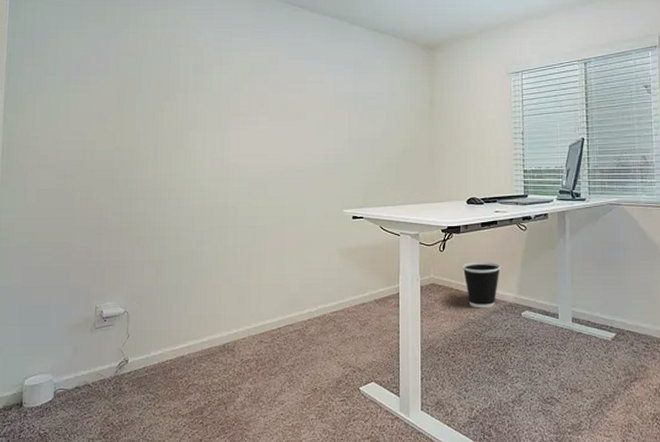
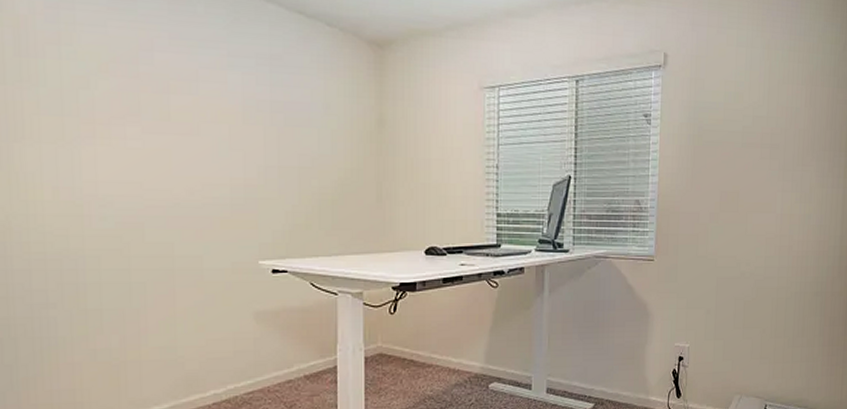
wastebasket: present [462,262,502,309] -> none [418,326,467,382]

